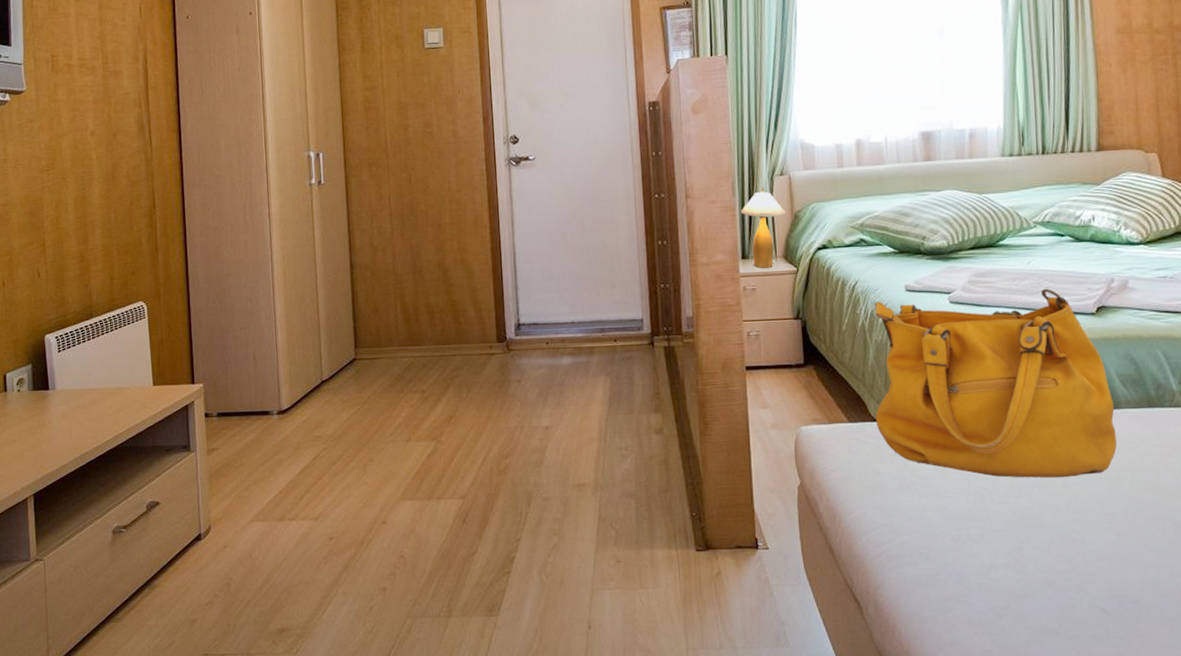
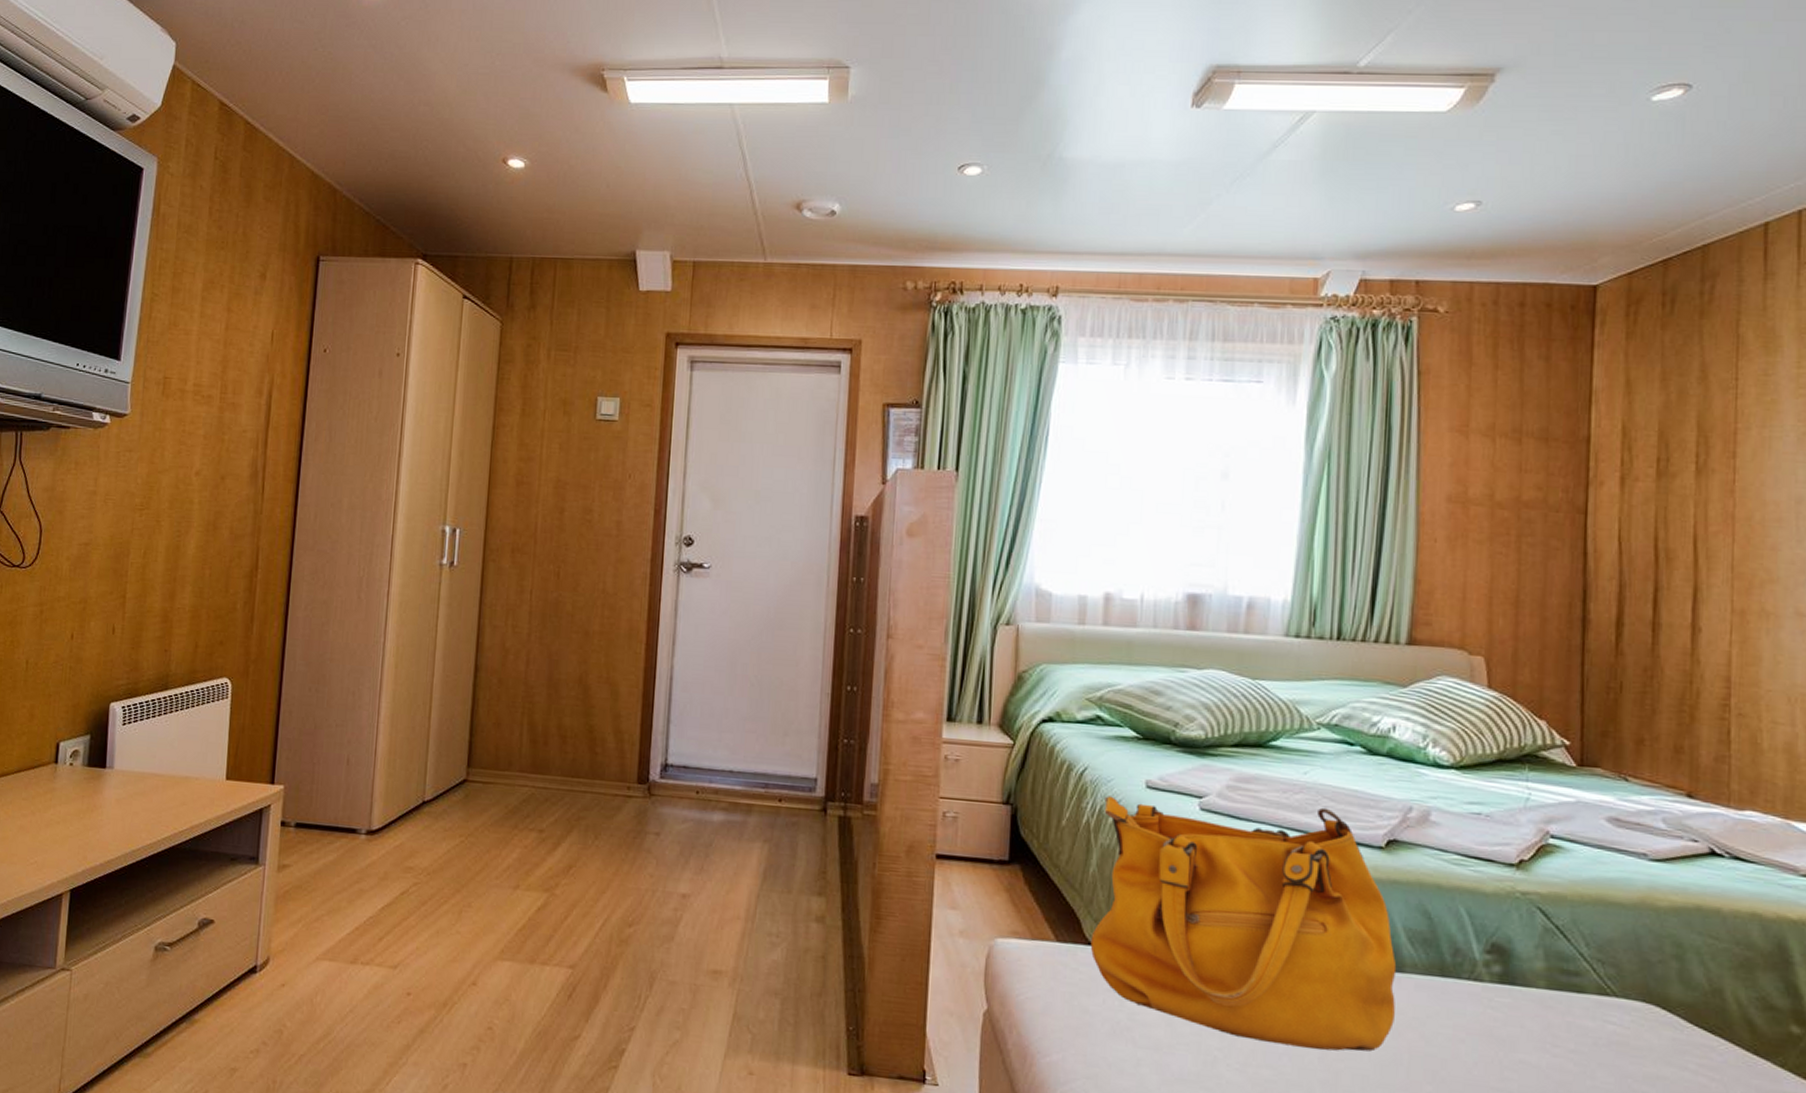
table lamp: present [740,186,786,268] -> none [952,635,1007,737]

